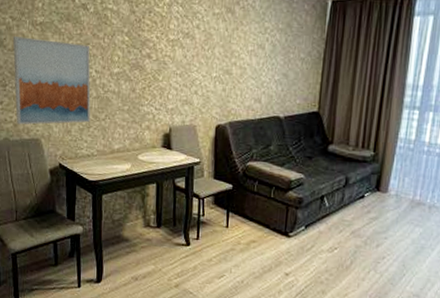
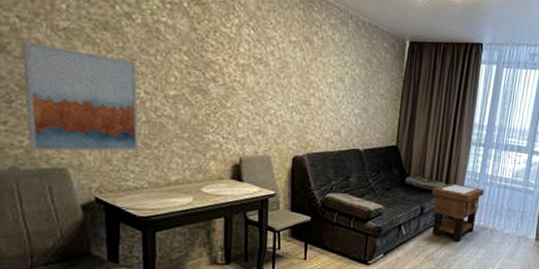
side table: none [357,152,421,217] -> present [431,183,485,241]

